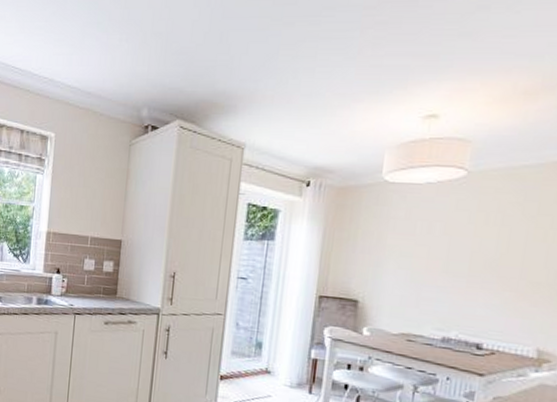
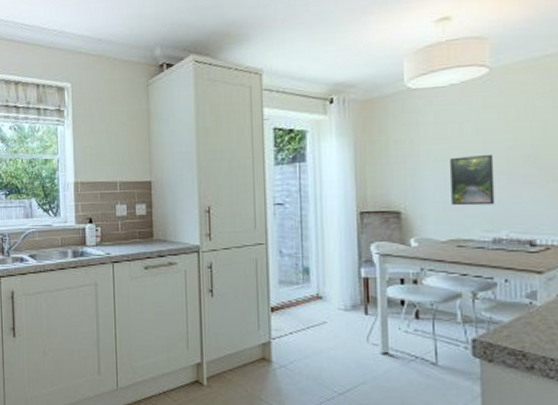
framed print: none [408,254,457,305] -> present [449,154,495,206]

